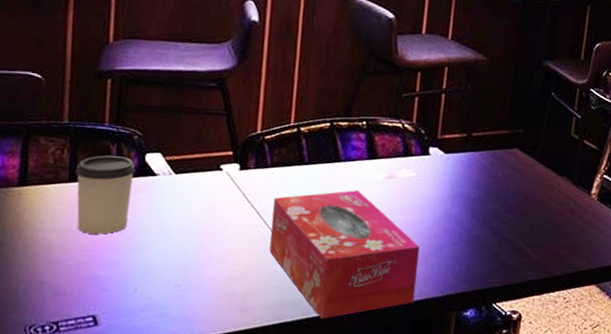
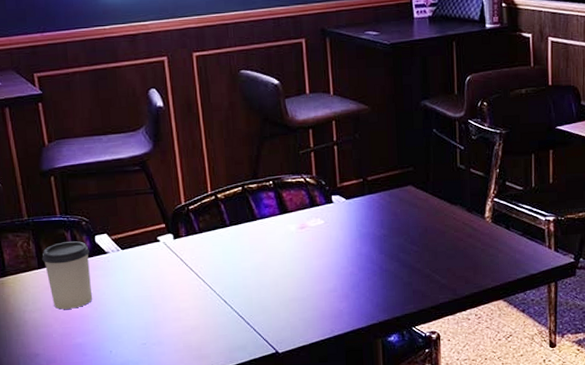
tissue box: present [269,190,420,319] -> none [207,243,343,358]

